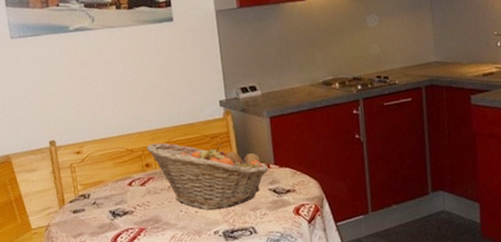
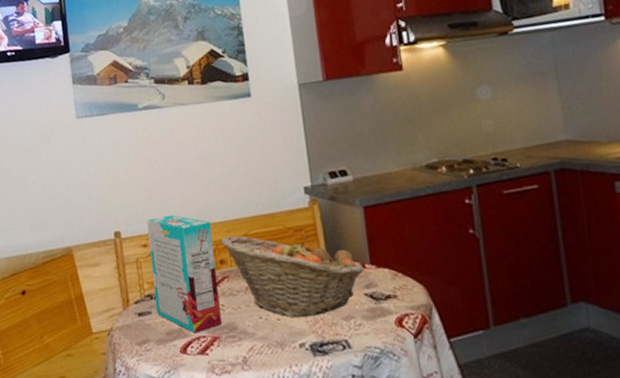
cereal box: none [79,125,148,226] -> present [147,215,222,333]

